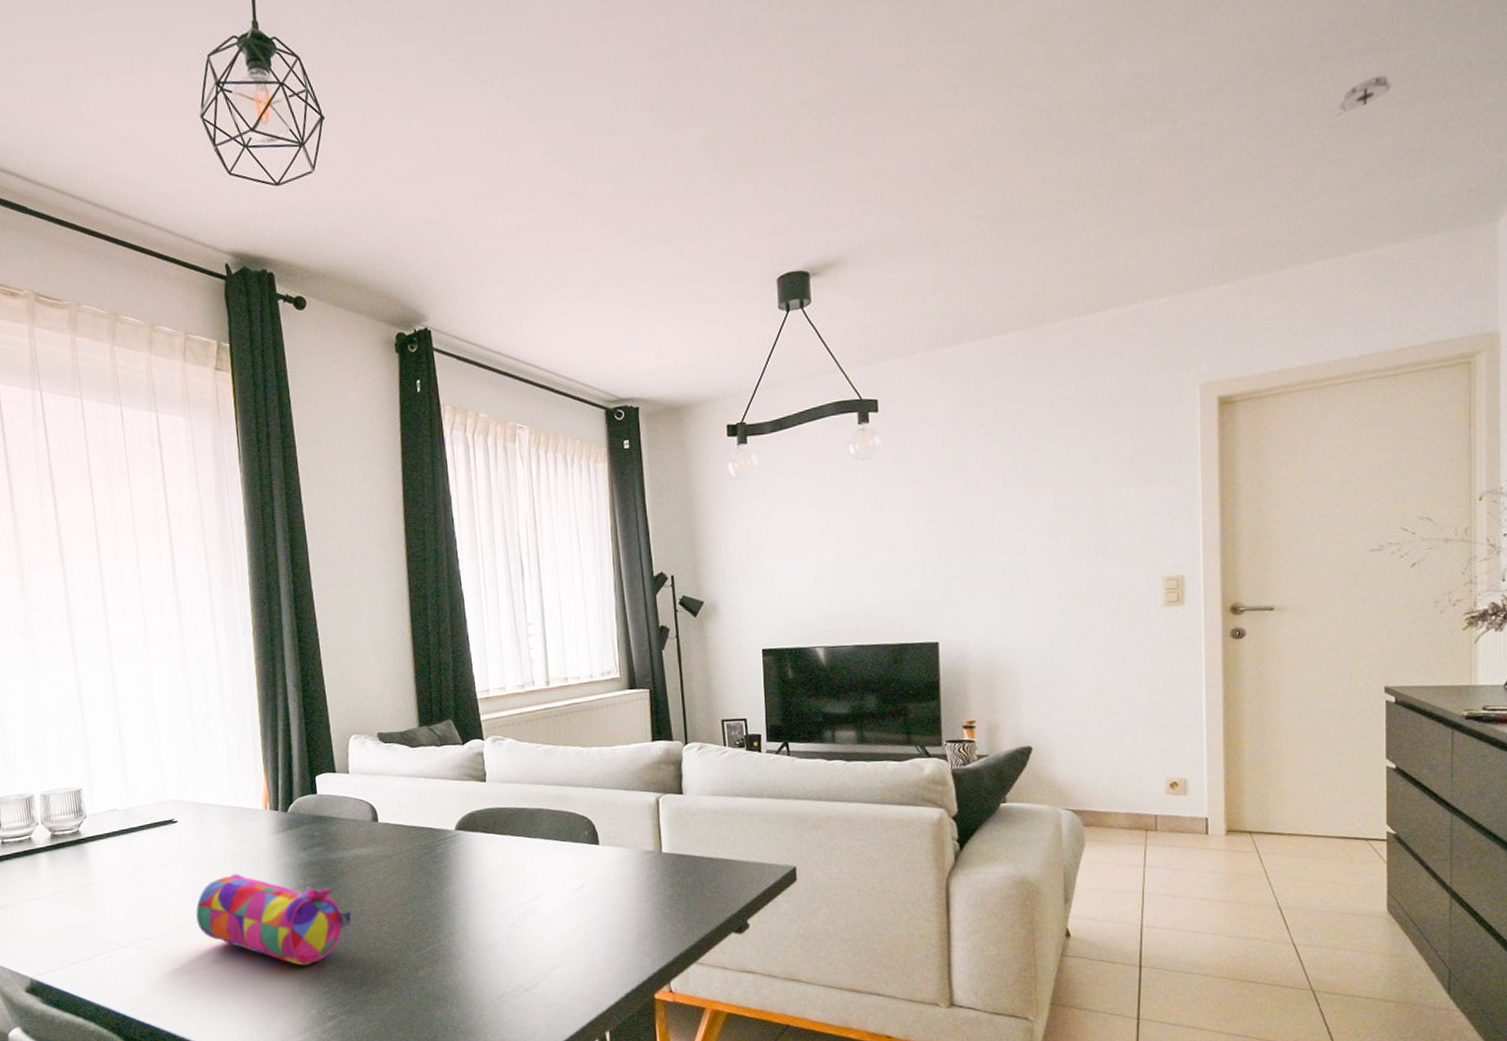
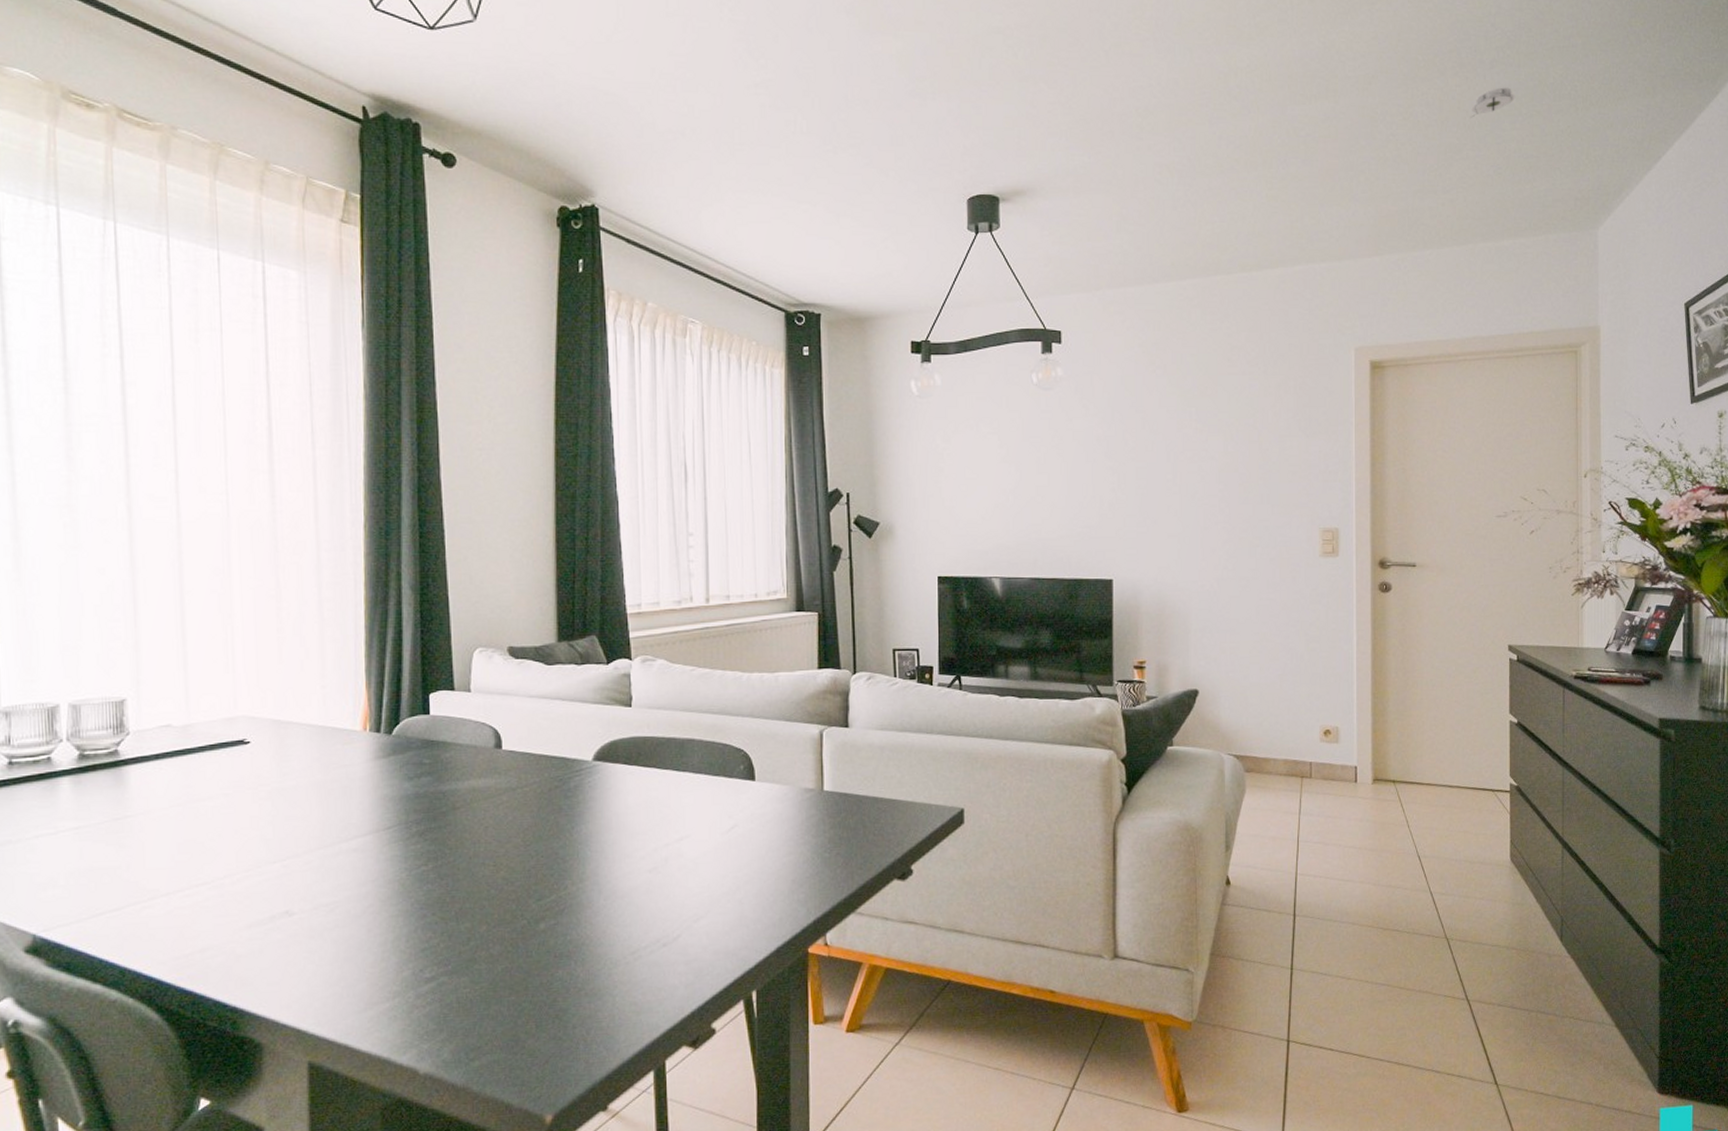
pencil case: present [196,874,352,966] -> none [264,806,462,918]

